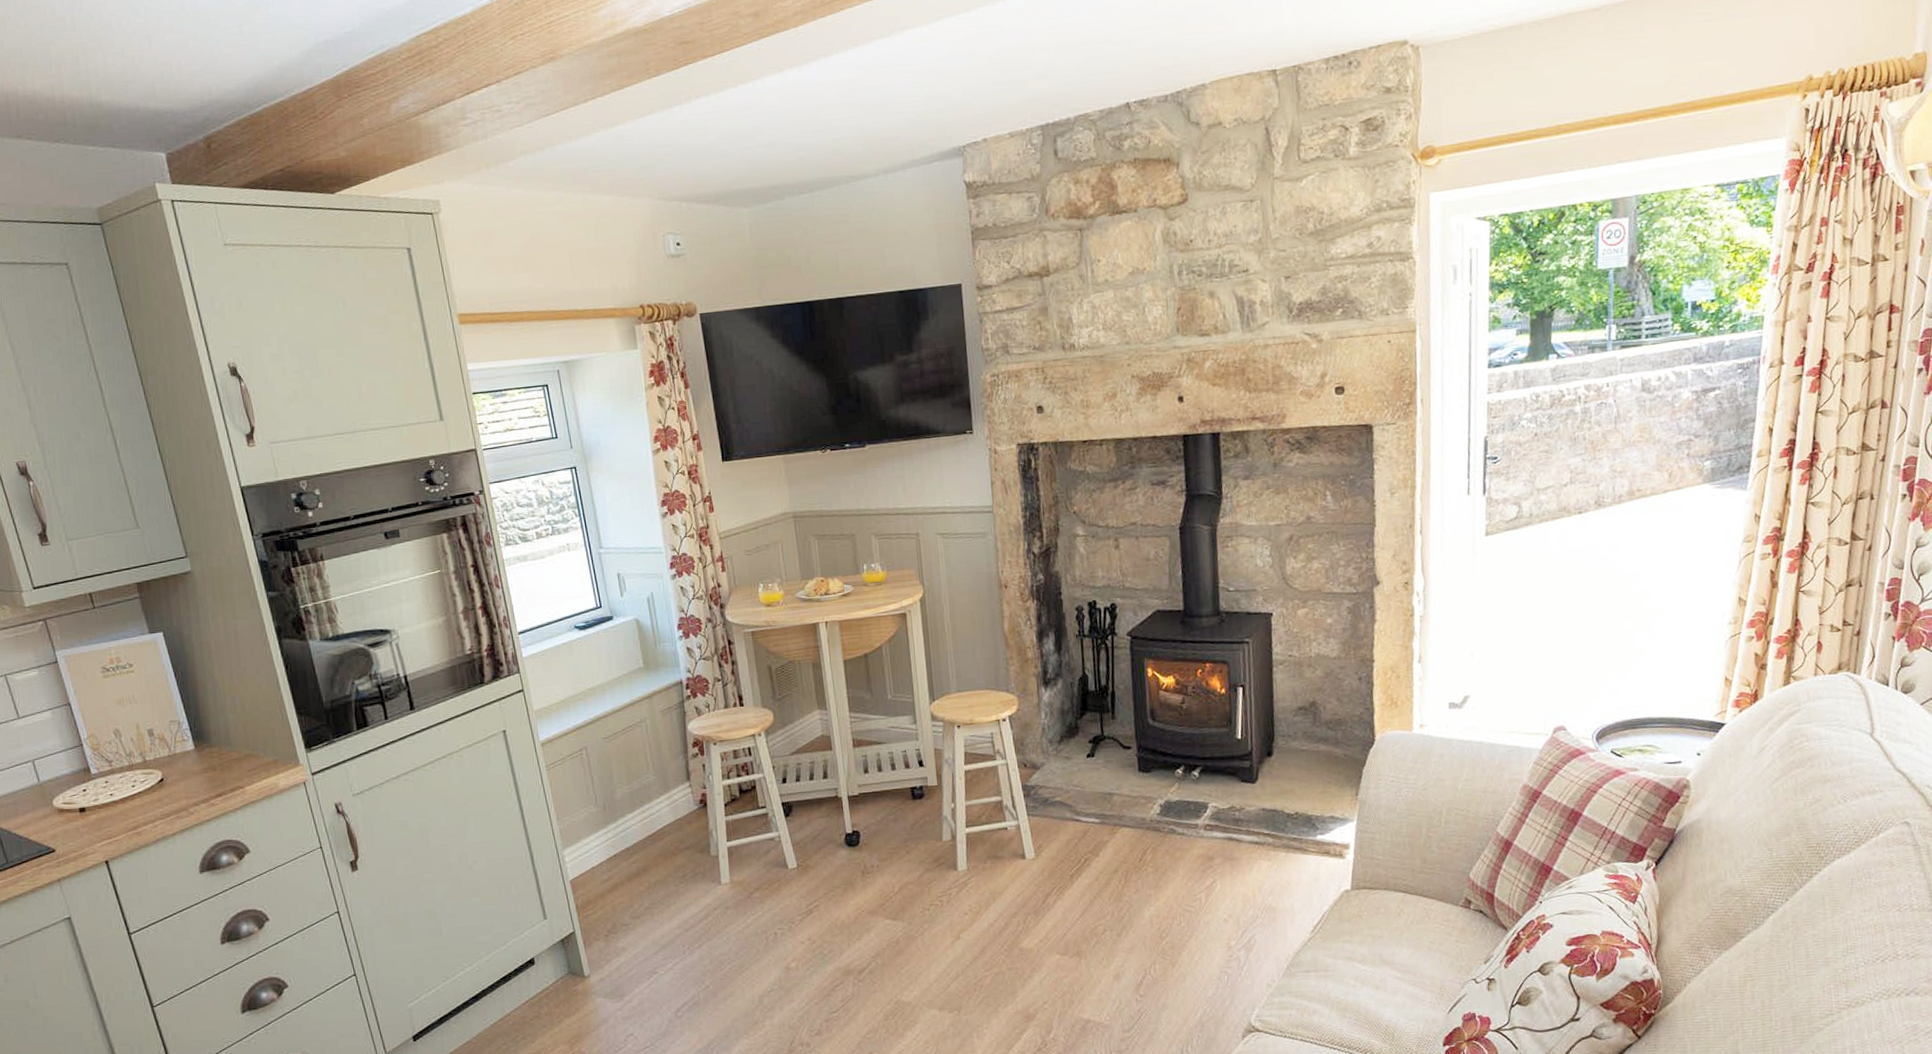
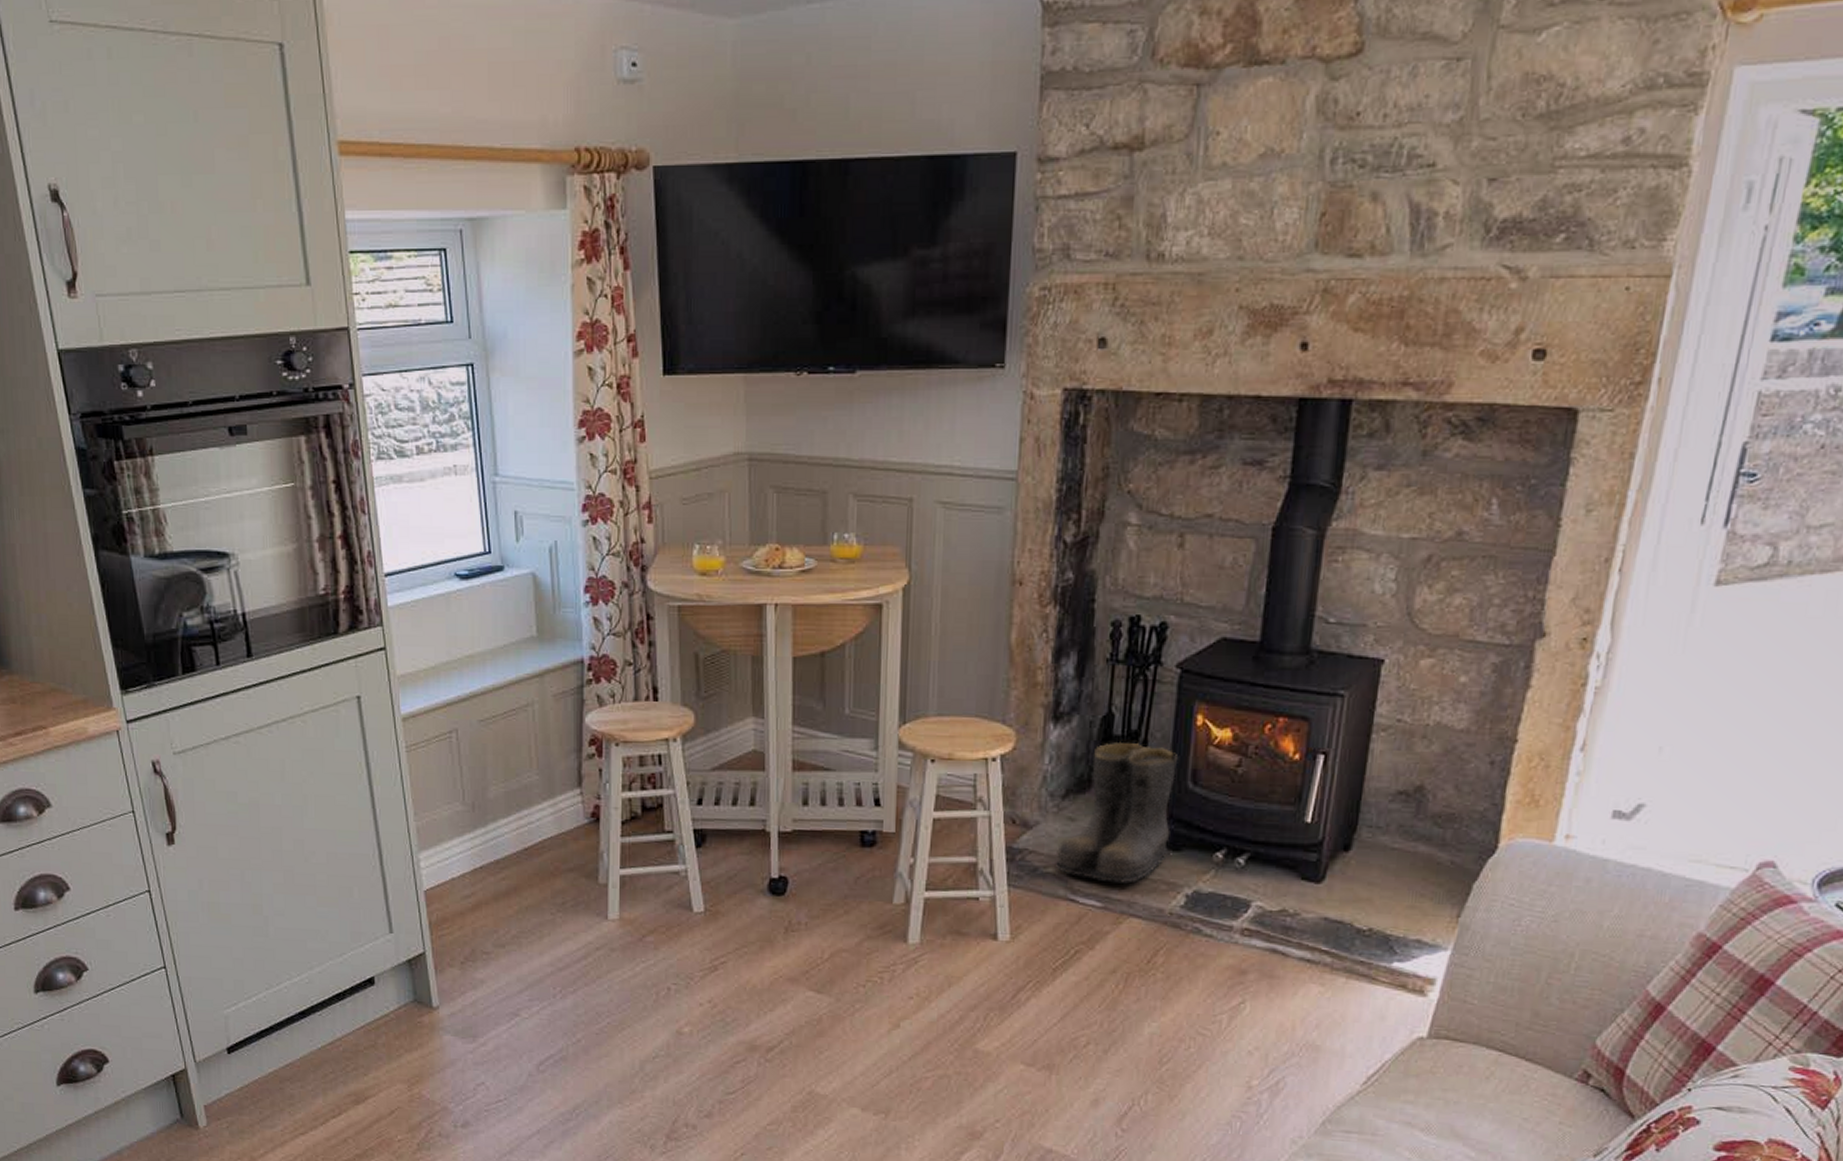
boots: none [1060,695,1145,803] -> present [1054,741,1179,884]

